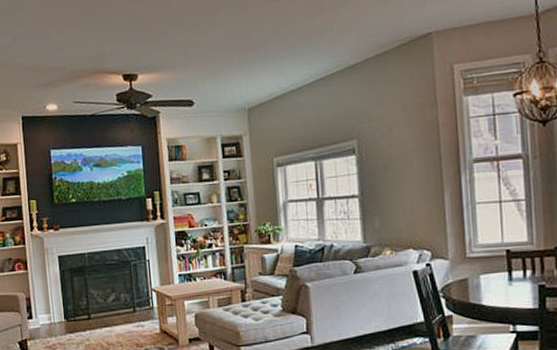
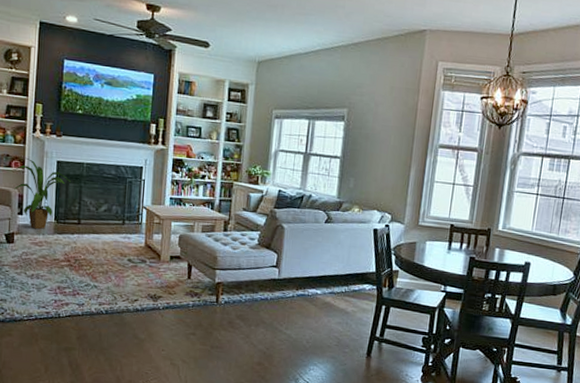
house plant: none [18,258,75,332] -> present [12,157,71,230]

